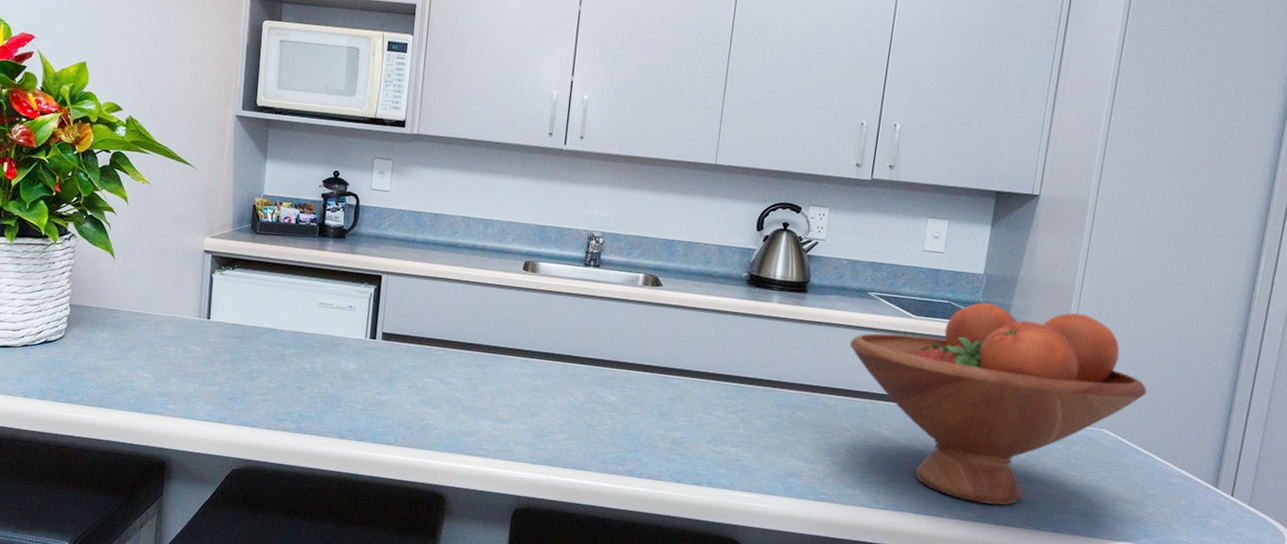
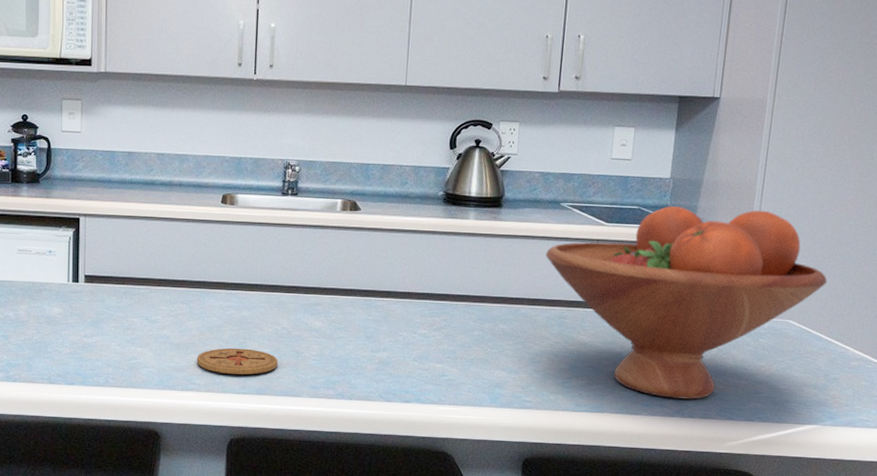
coaster: none [486,415,569,445] -> present [196,348,279,375]

